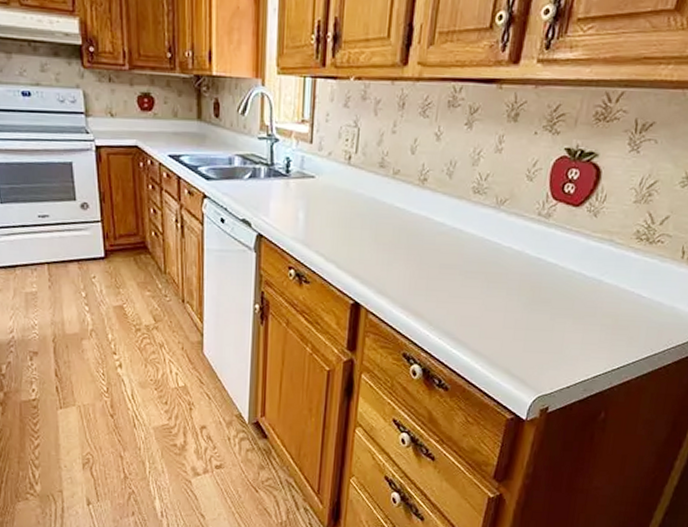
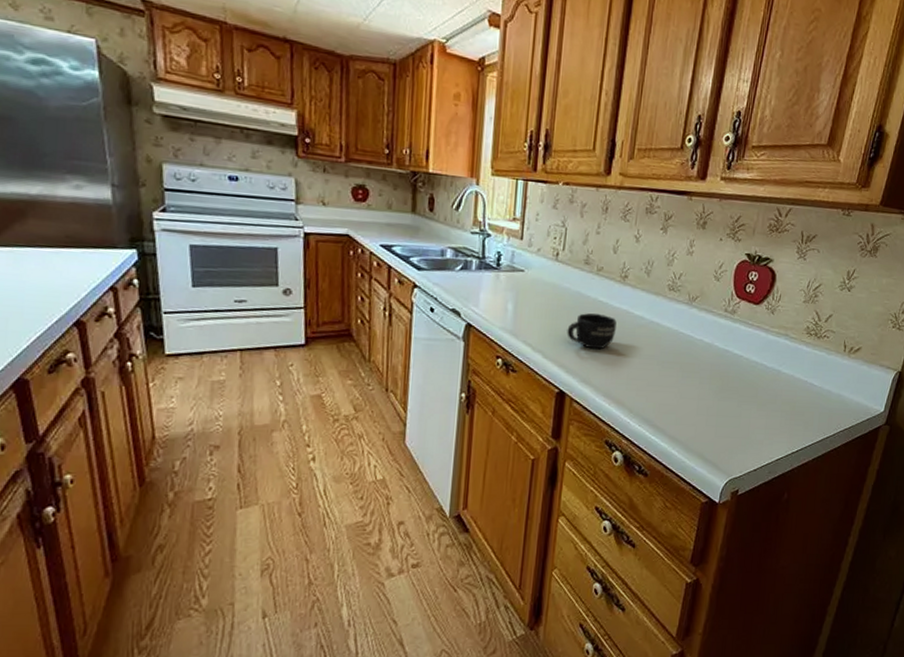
mug: none [361,220,415,259] -> present [567,313,617,350]

